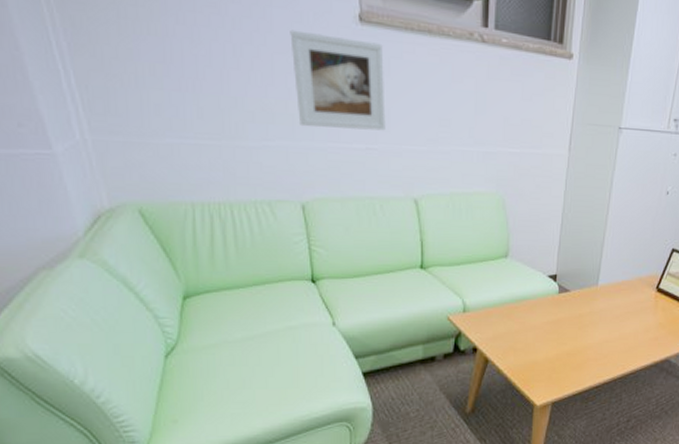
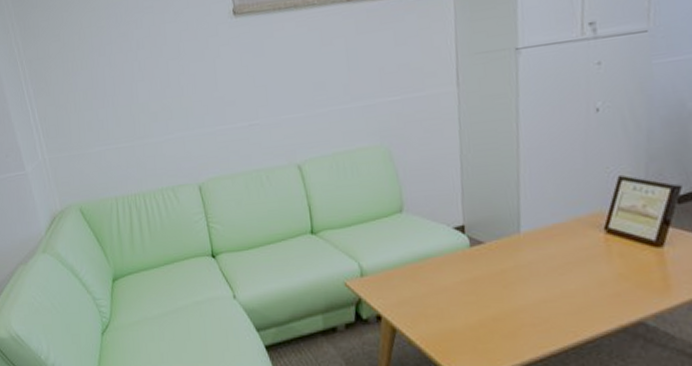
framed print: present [290,30,386,131] -> none [179,29,265,117]

